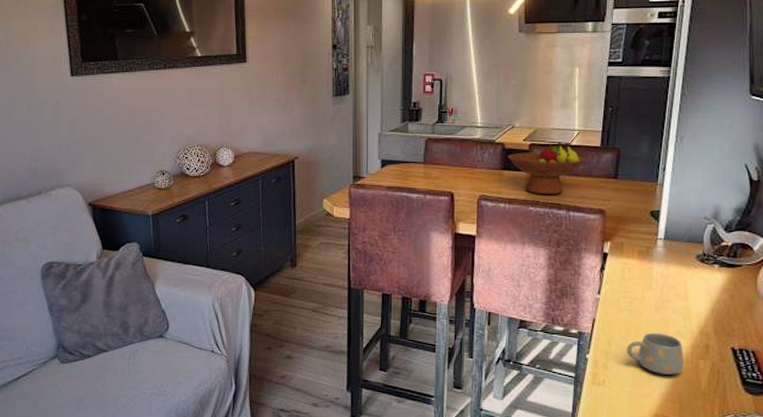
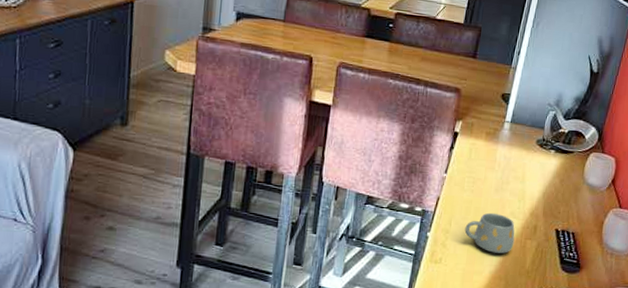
fruit bowl: present [508,142,585,194] -> none [372,14,448,69]

